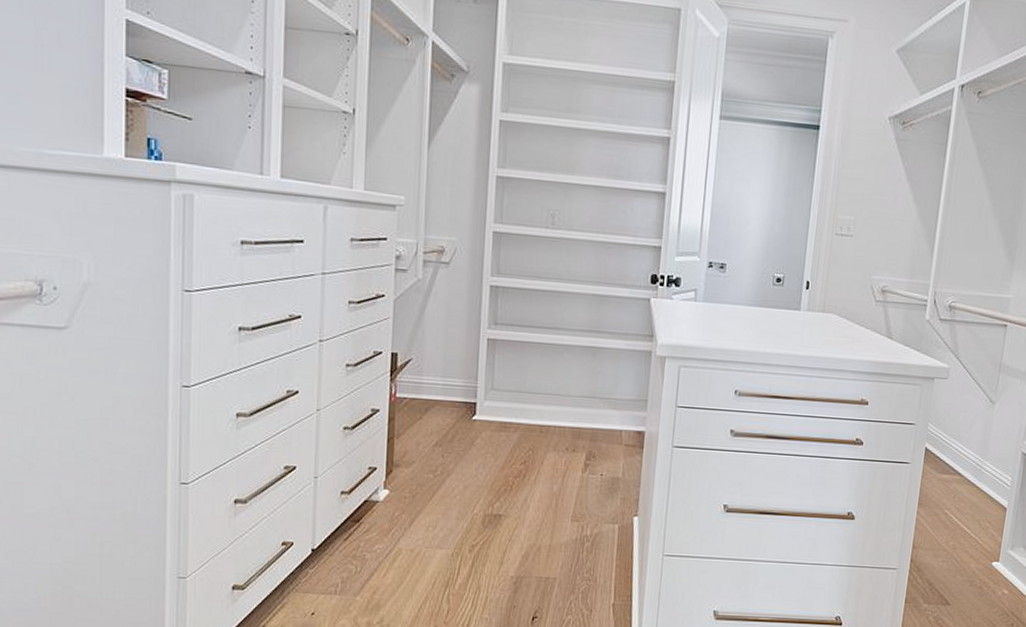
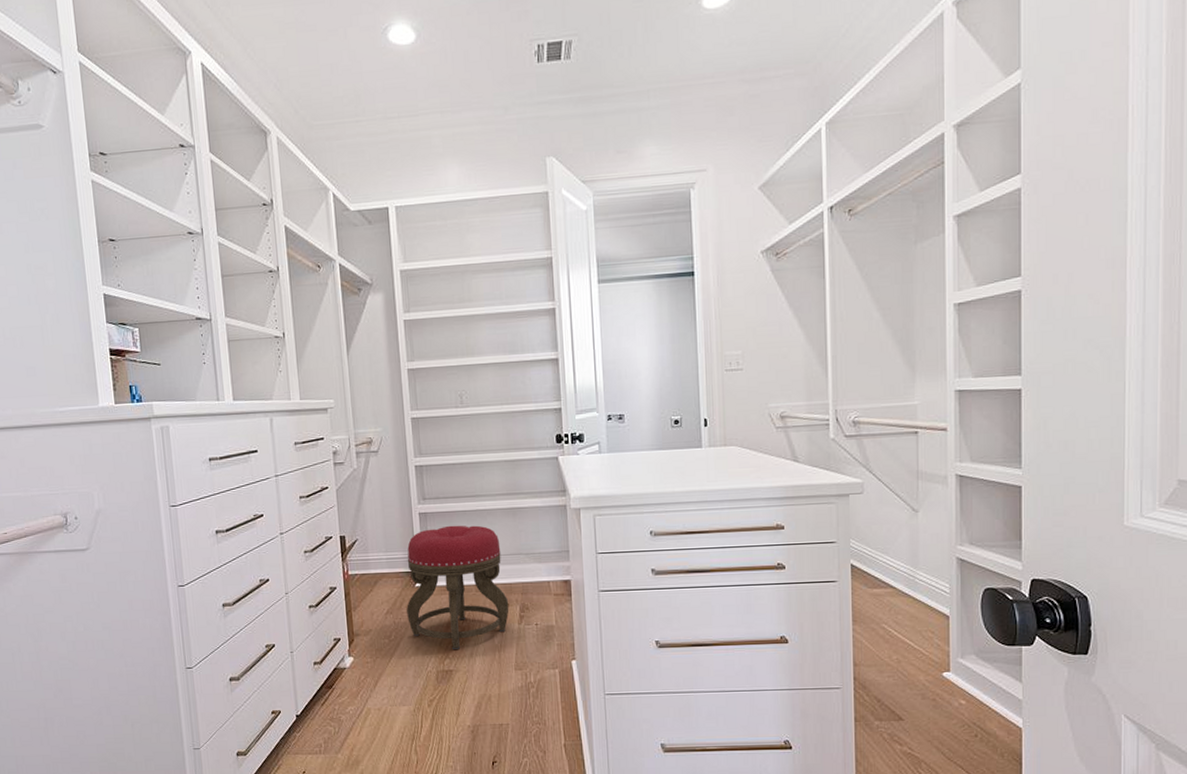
stool: none [458,356,575,493] -> present [406,525,509,649]

